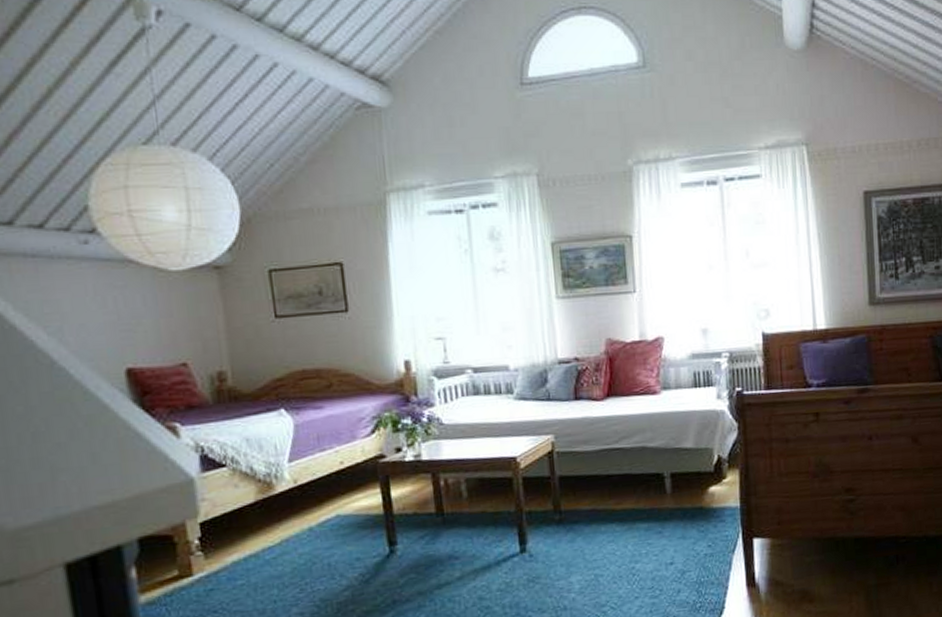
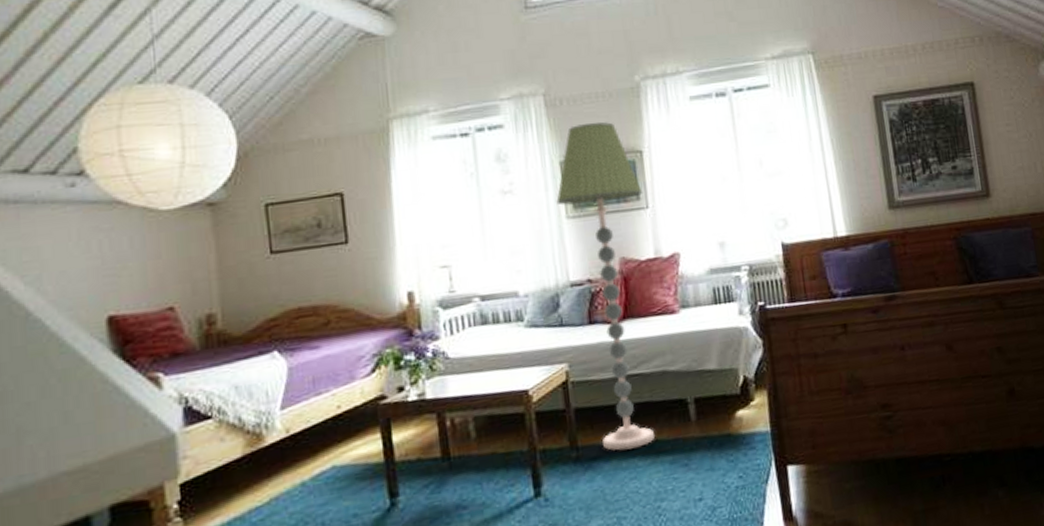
floor lamp: none [547,205,632,517] -> present [556,122,655,451]

